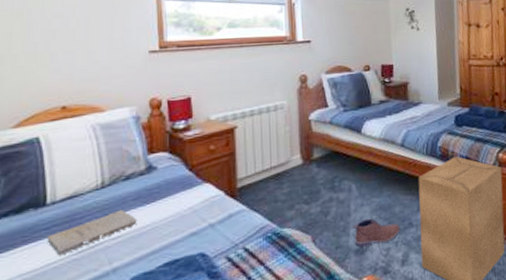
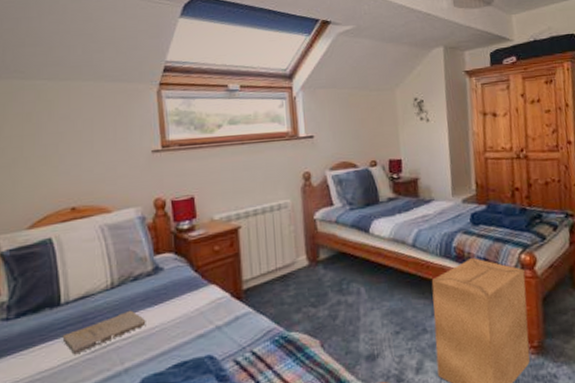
shoe: present [353,218,401,247] -> none [363,323,414,353]

